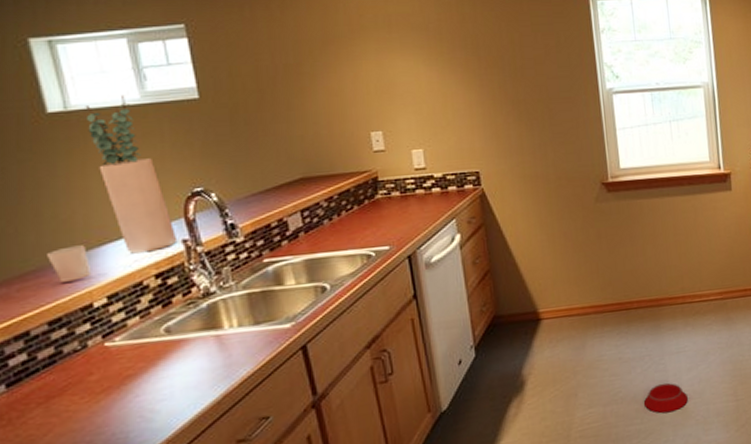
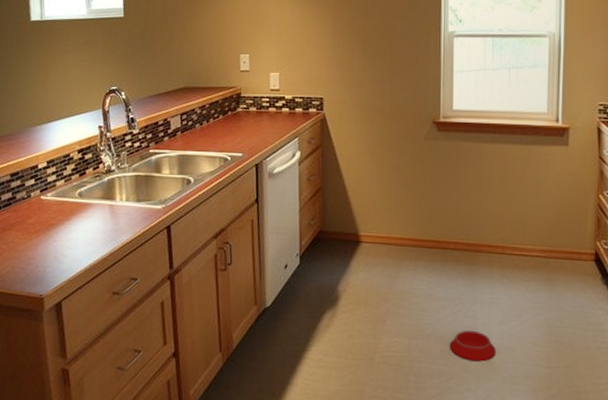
cup: present [47,245,92,282] -> none [17,120,41,147]
vase: present [85,95,176,254] -> none [52,11,95,132]

